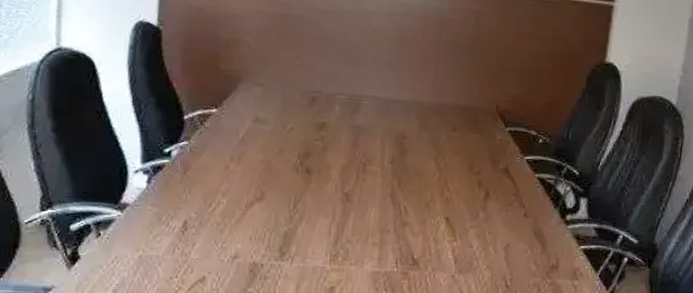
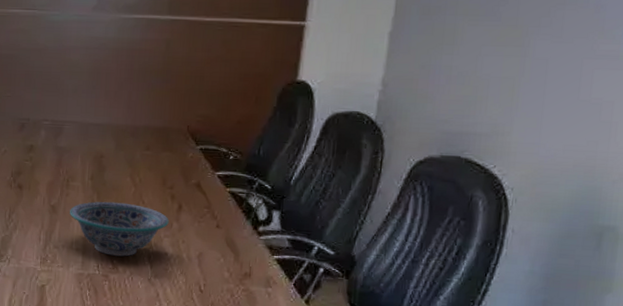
decorative bowl: none [366,188,475,251] -> present [70,201,169,257]

